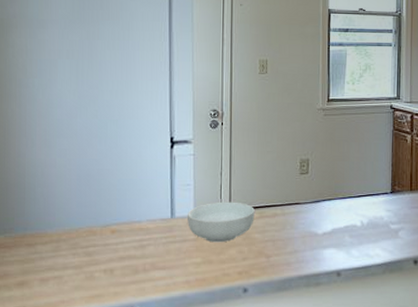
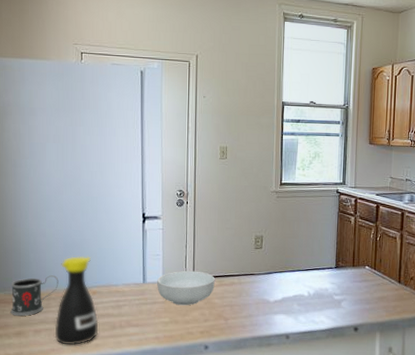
mug: none [11,213,71,262] -> present [10,275,59,316]
bottle: none [65,188,118,295] -> present [54,256,99,346]

